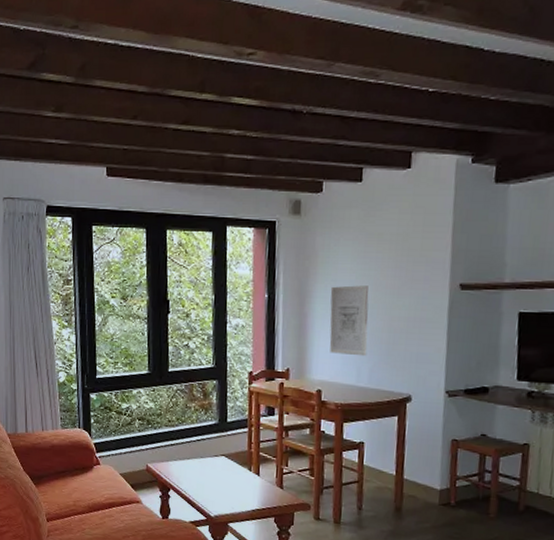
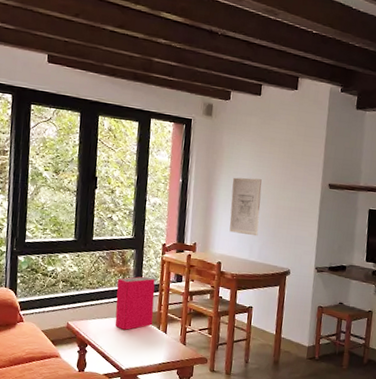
hardback book: none [198,410,243,472] -> present [114,276,155,330]

